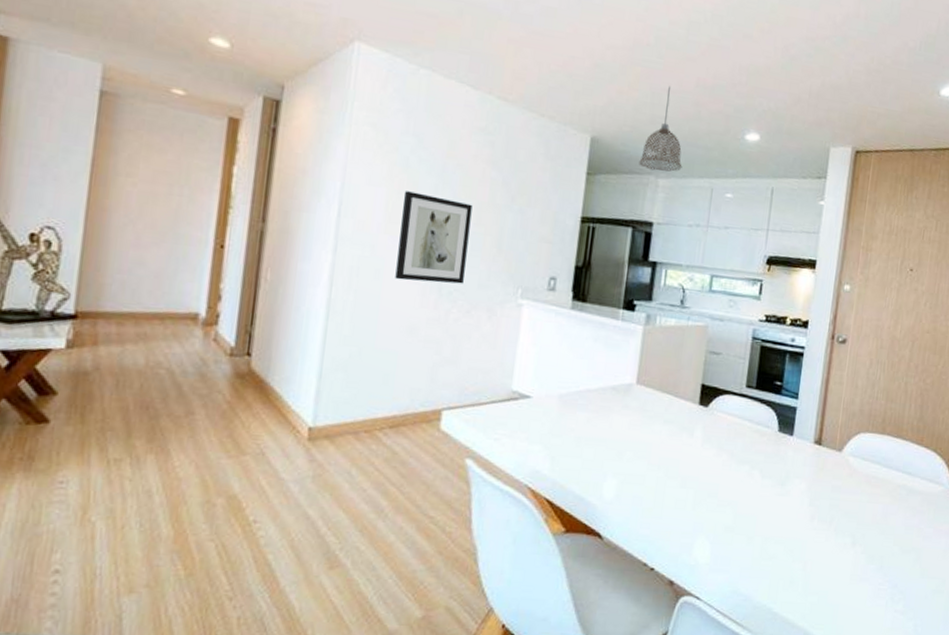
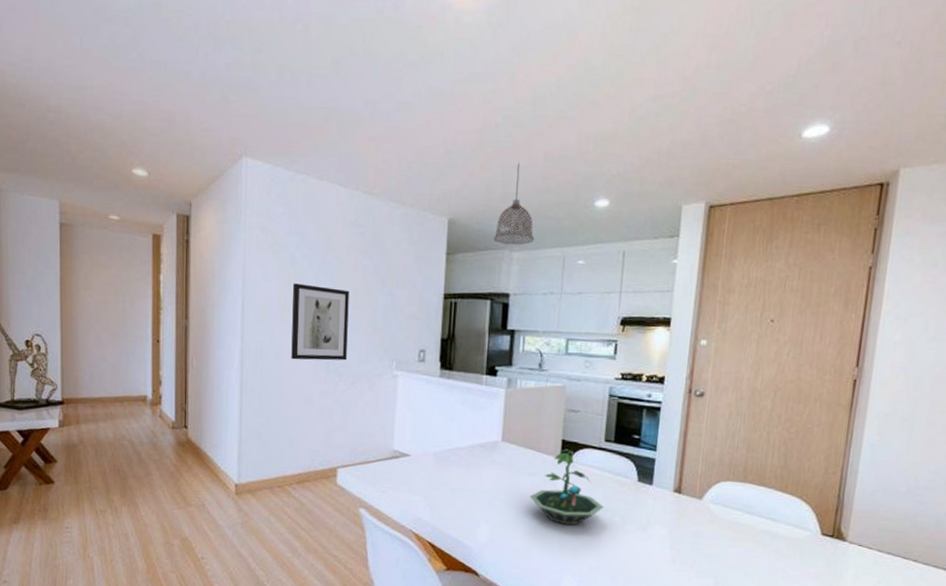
terrarium: none [664,394,743,480] -> present [530,448,605,526]

